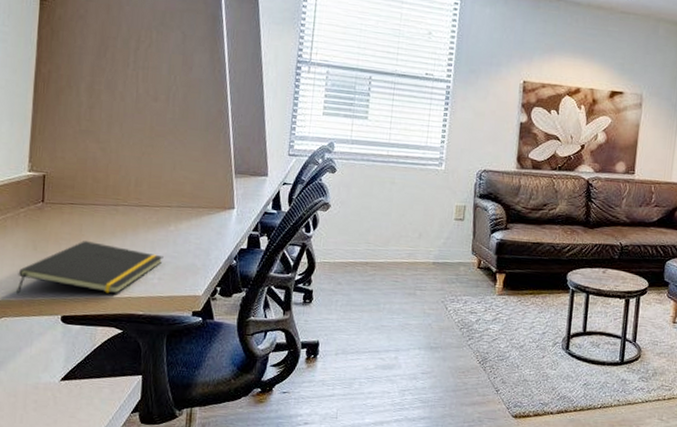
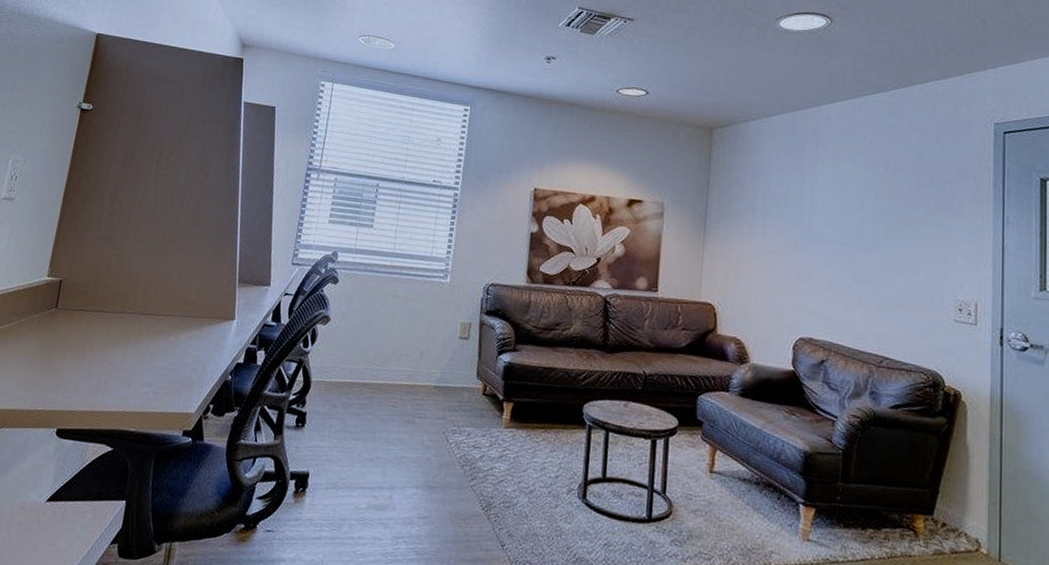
notepad: present [16,241,164,294] -> none [19,349,161,408]

